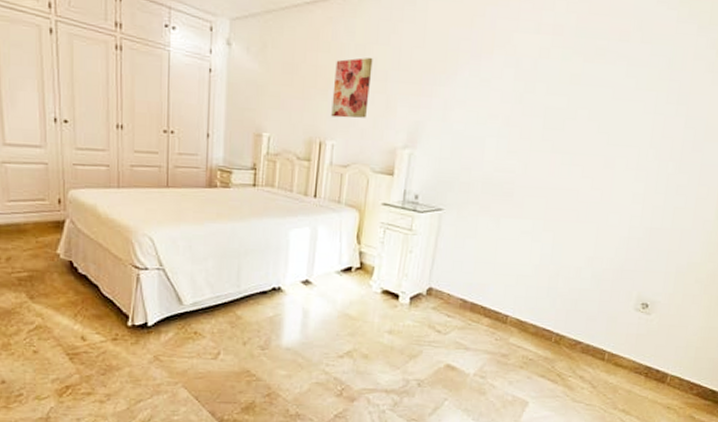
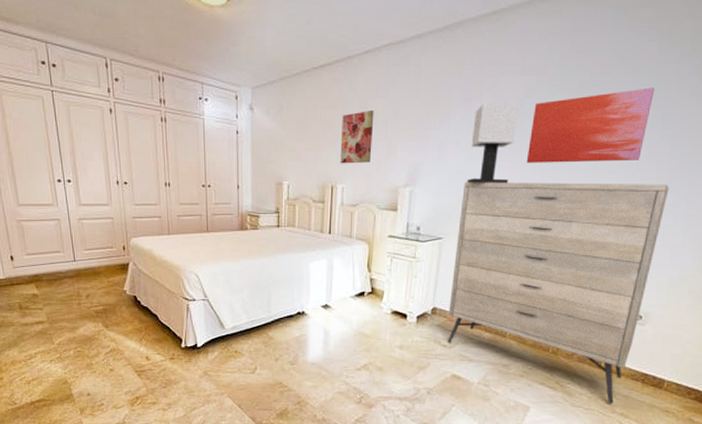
dresser: none [442,148,682,400] -> present [447,182,669,404]
table lamp: none [472,61,534,152] -> present [467,103,520,184]
wall art: none [537,59,671,137] -> present [526,87,654,163]

